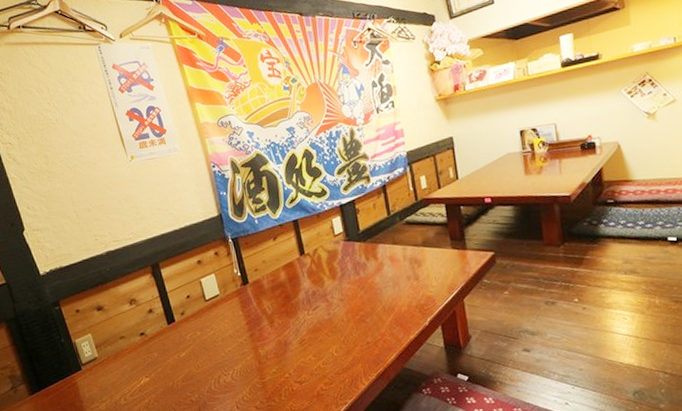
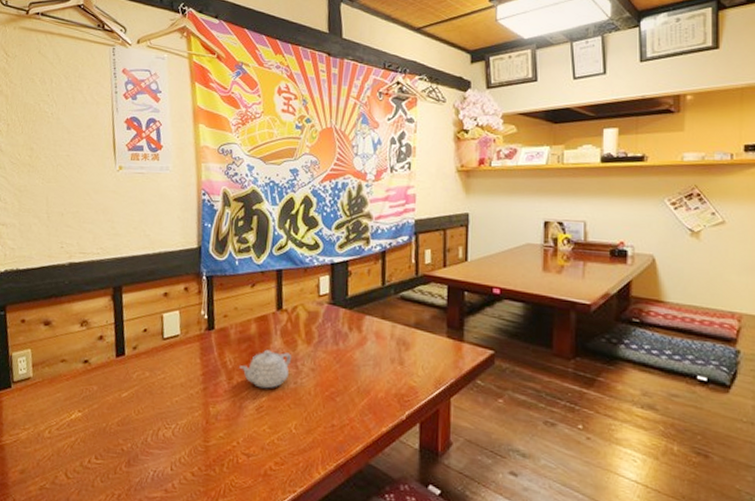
teapot: none [277,290,321,325] -> present [239,349,291,389]

